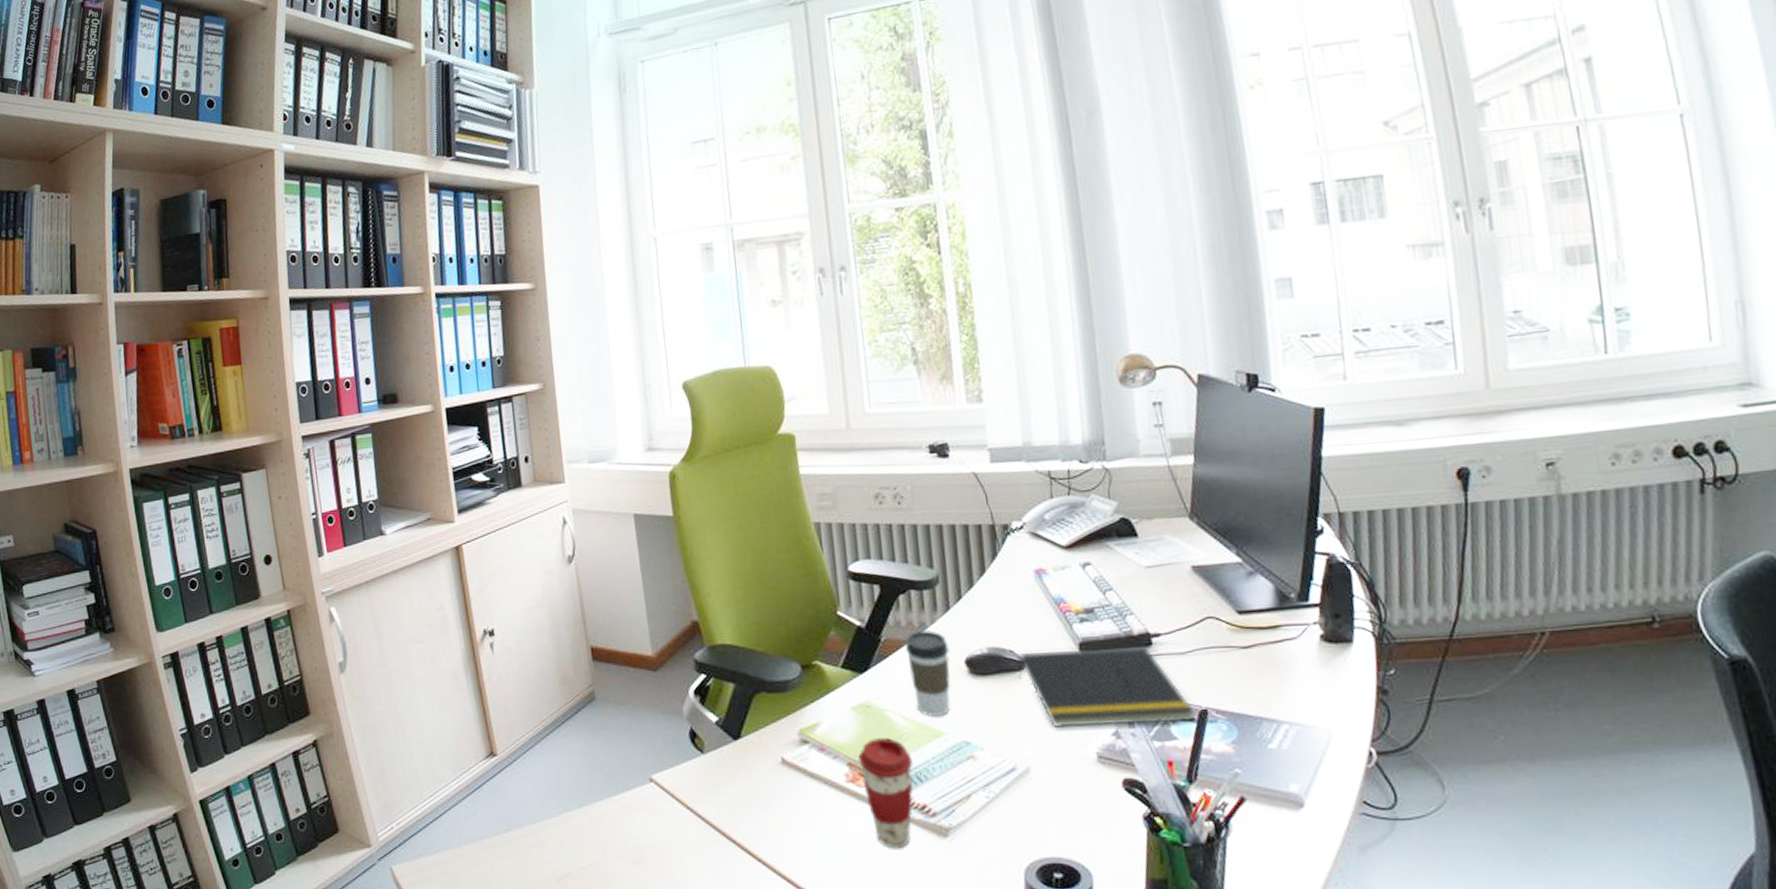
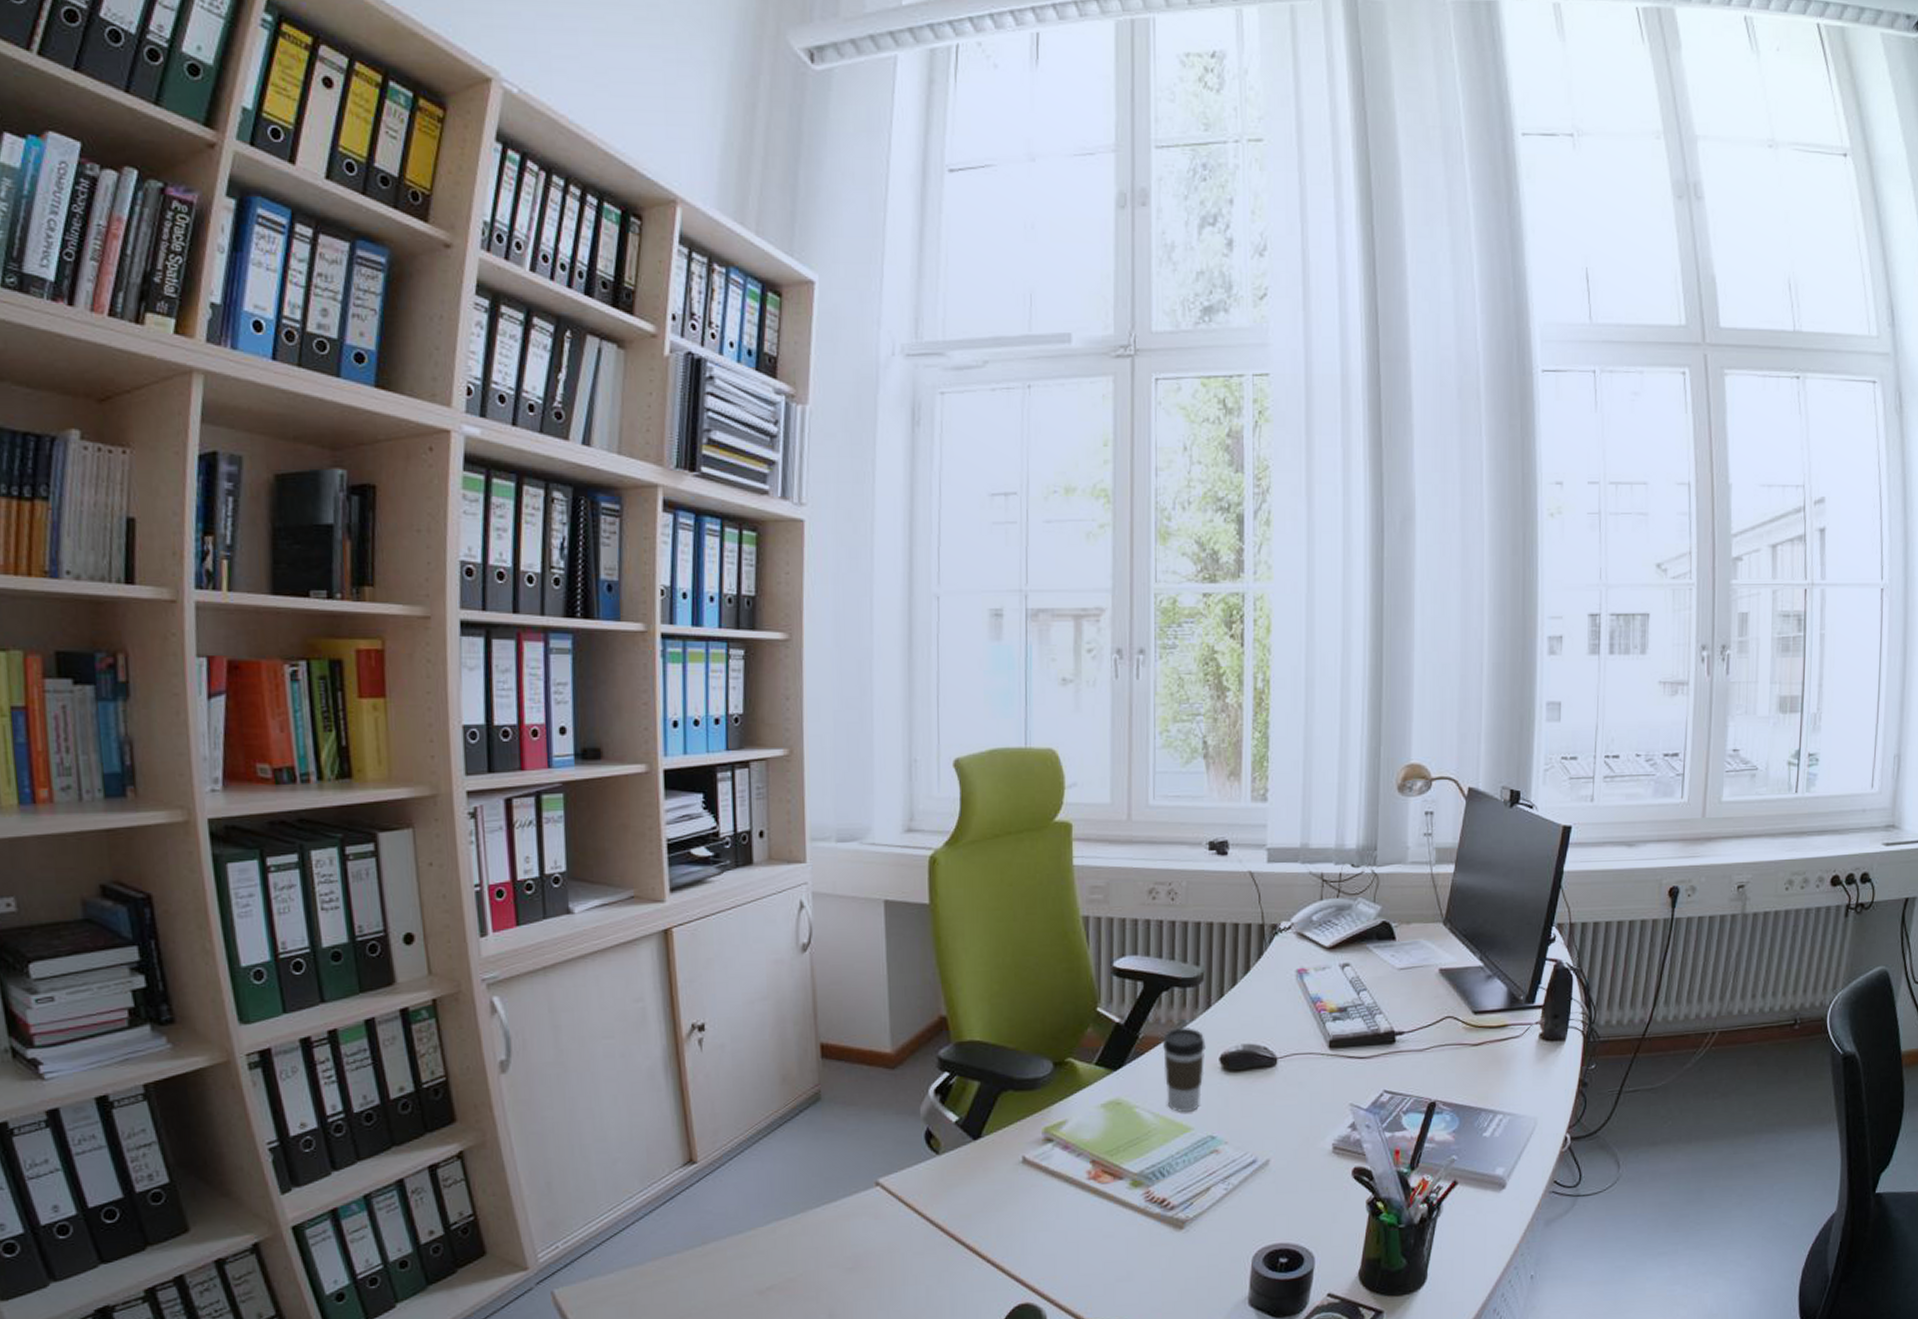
coffee cup: present [857,738,913,849] -> none [1101,1134,1157,1243]
notepad: present [1018,644,1196,729] -> none [1269,1042,1426,1122]

